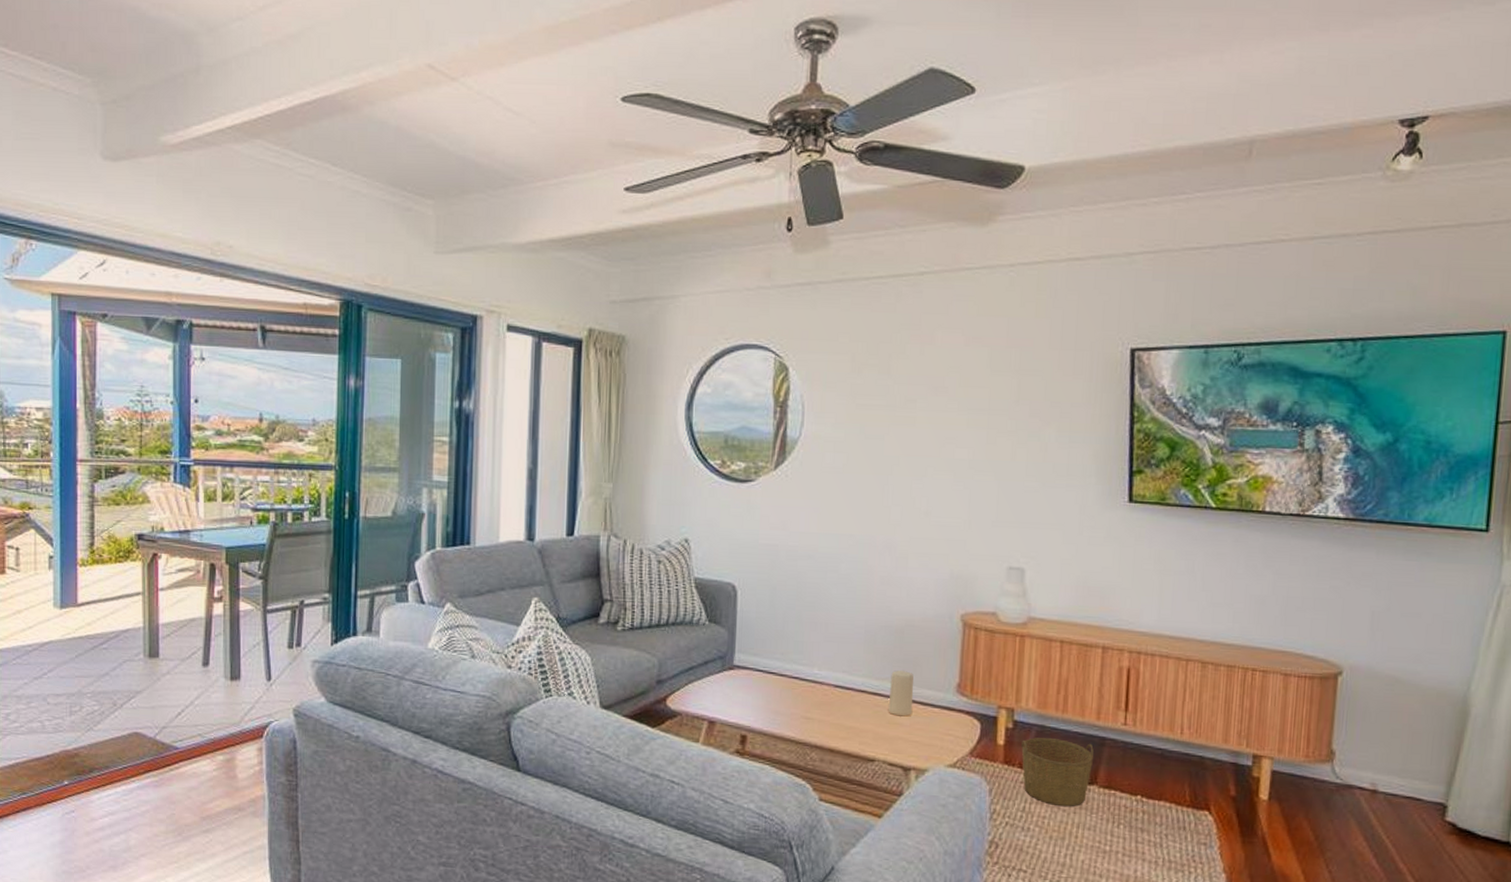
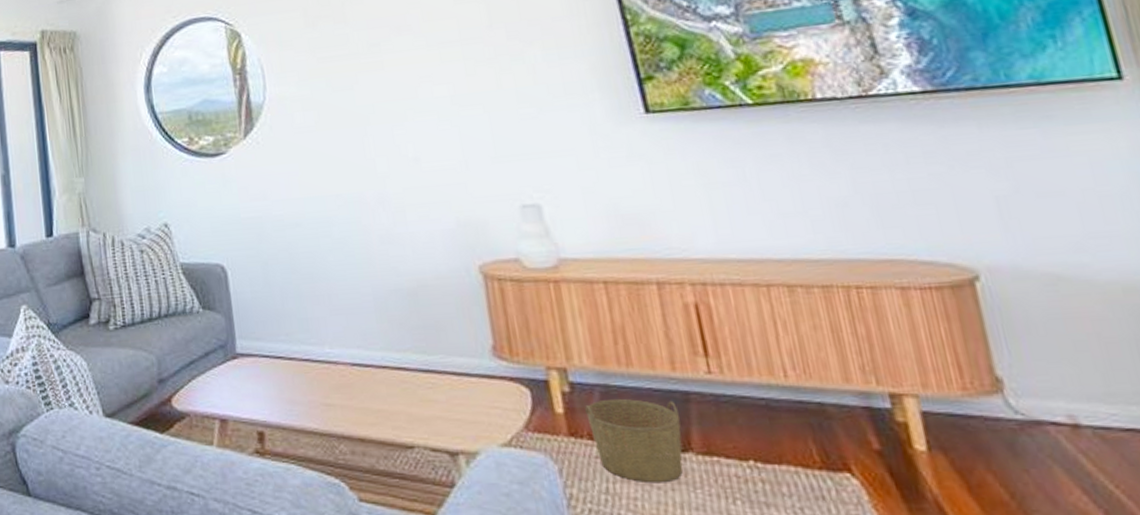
candle: present [888,670,914,717] -> none [412,338,447,392]

